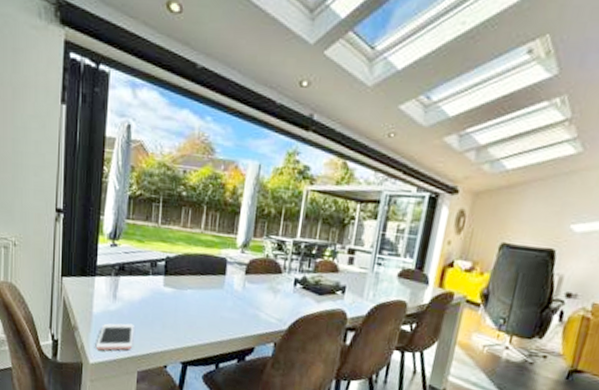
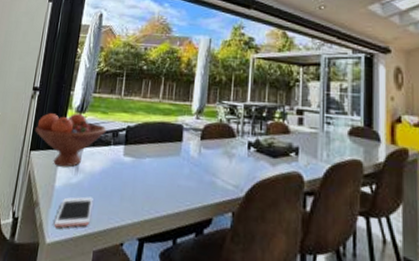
fruit bowl: none [64,238,144,295] -> present [35,113,107,167]

